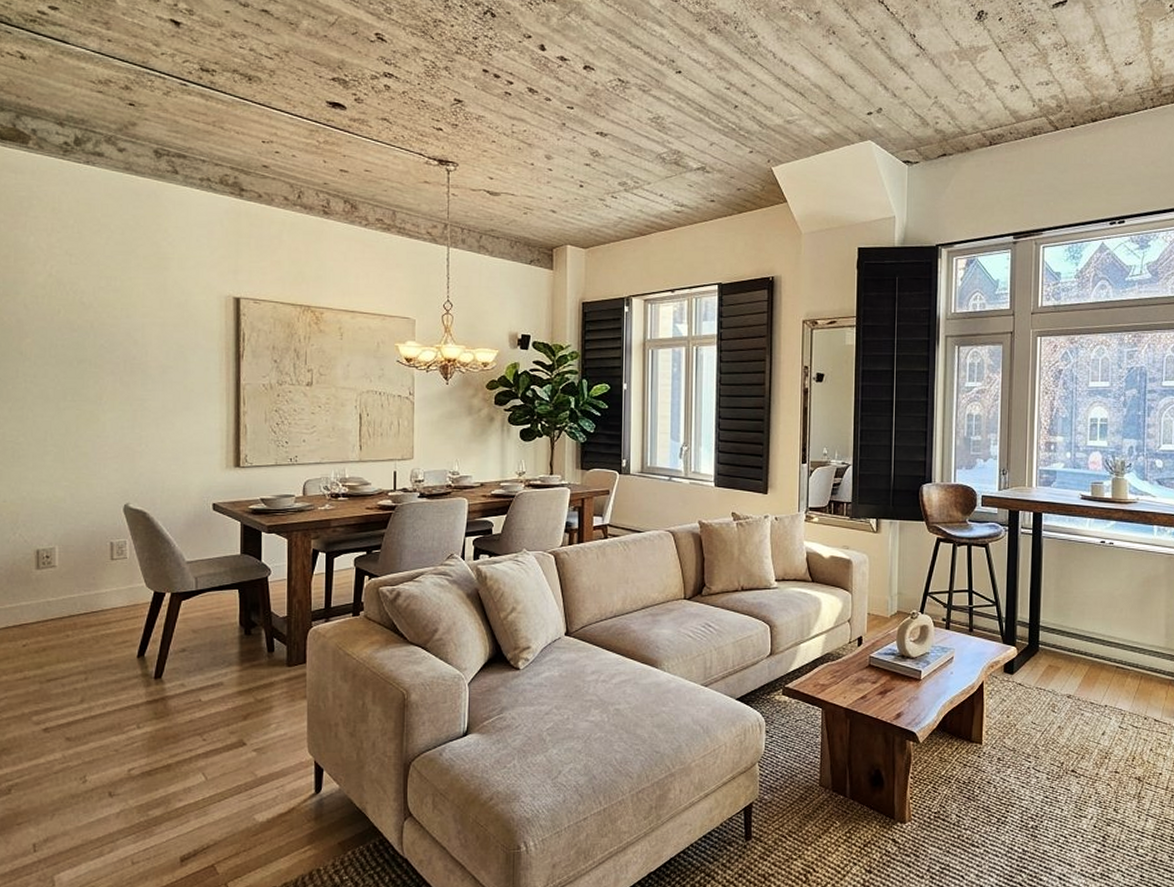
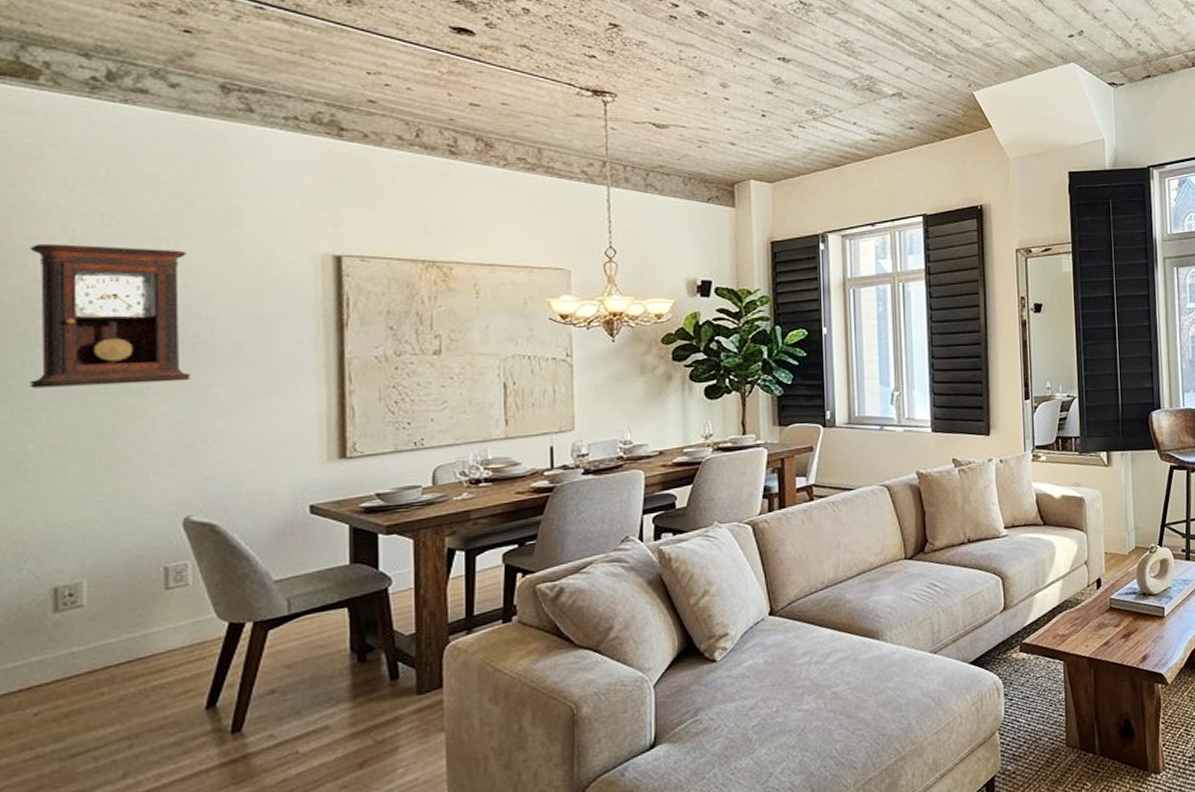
pendulum clock: none [21,278,130,395] -> present [29,244,190,388]

